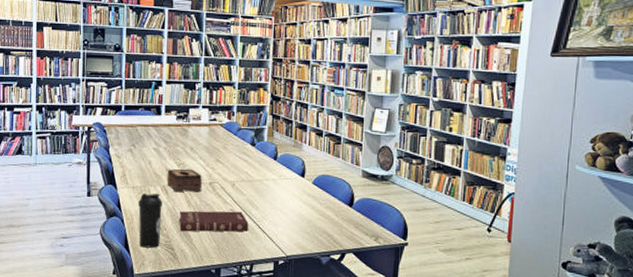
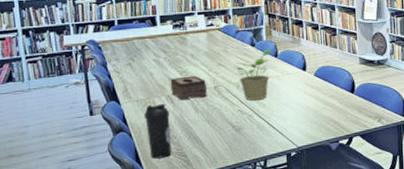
book: present [179,211,249,232] -> none [188,111,258,138]
potted plant: none [233,150,271,201] -> present [235,49,271,100]

